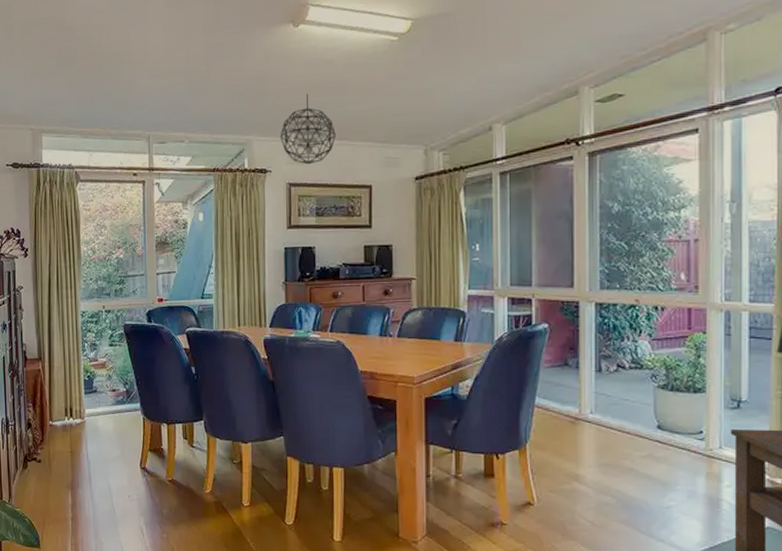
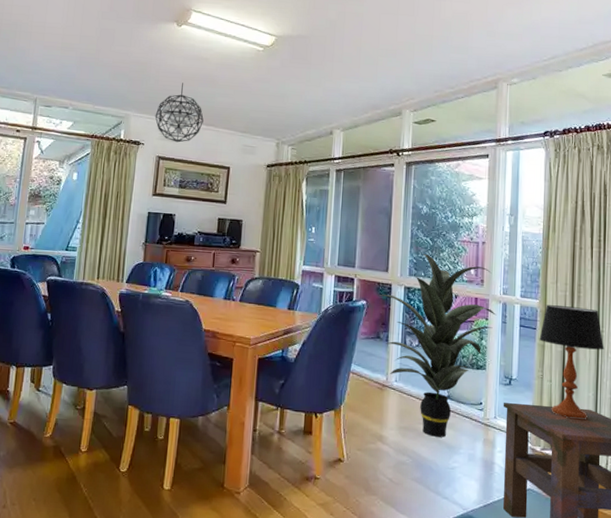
indoor plant: none [562,261,718,473] -> present [377,253,497,437]

